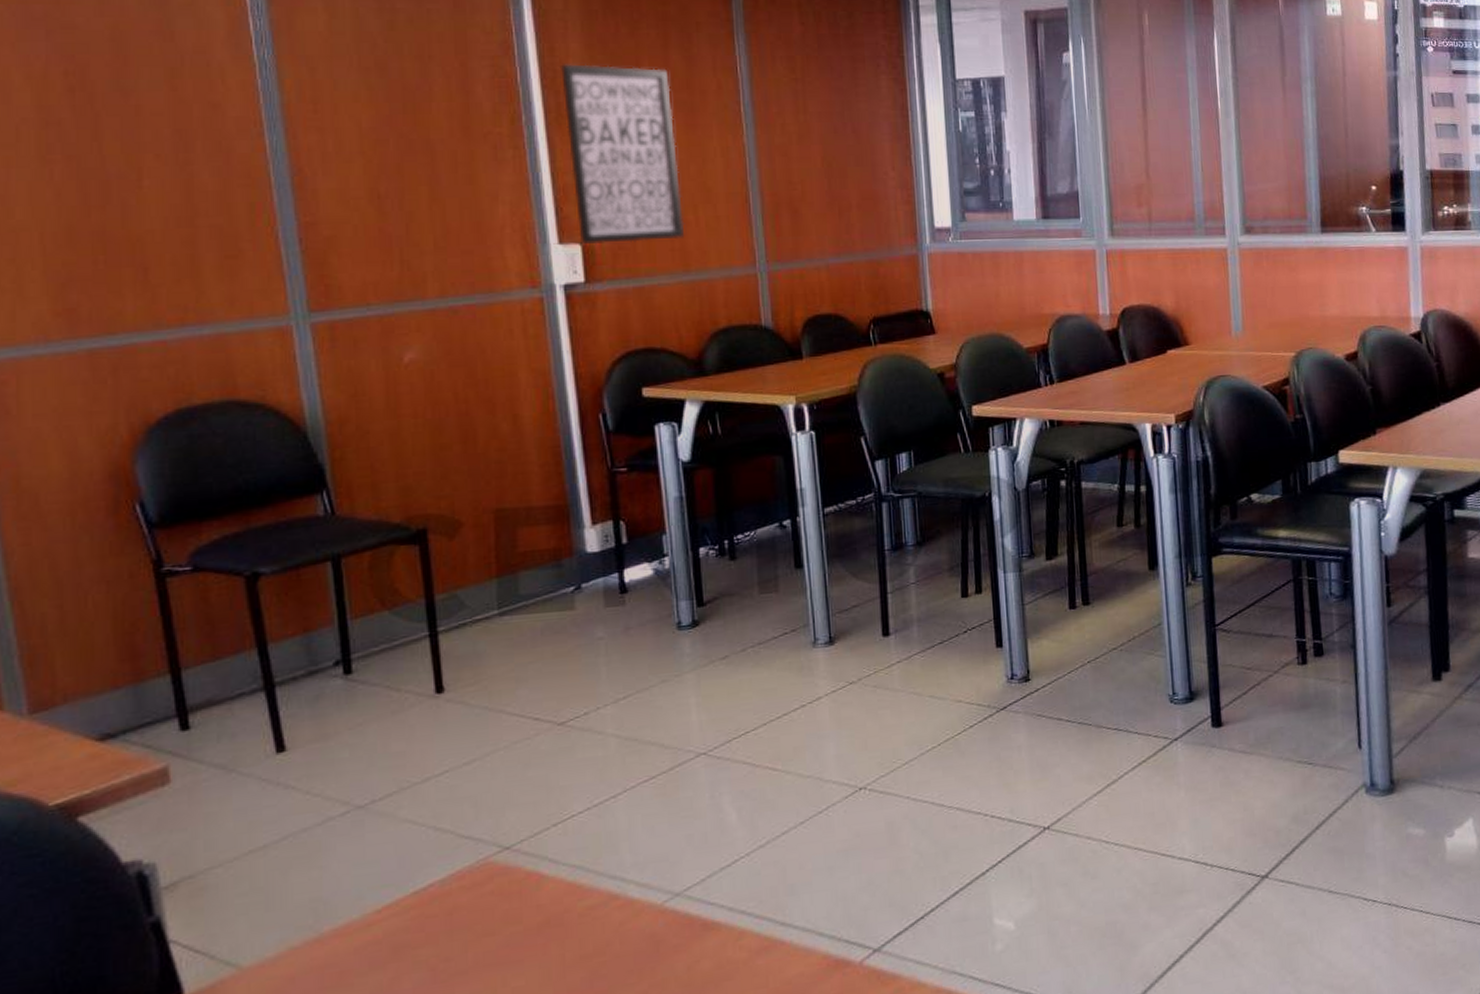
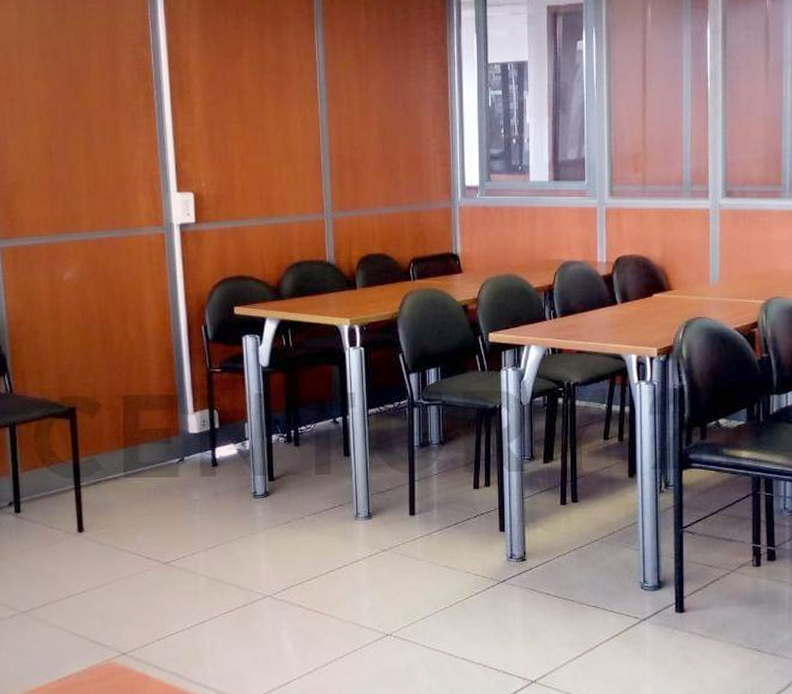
wall art: present [559,64,685,245] -> none [182,51,271,193]

